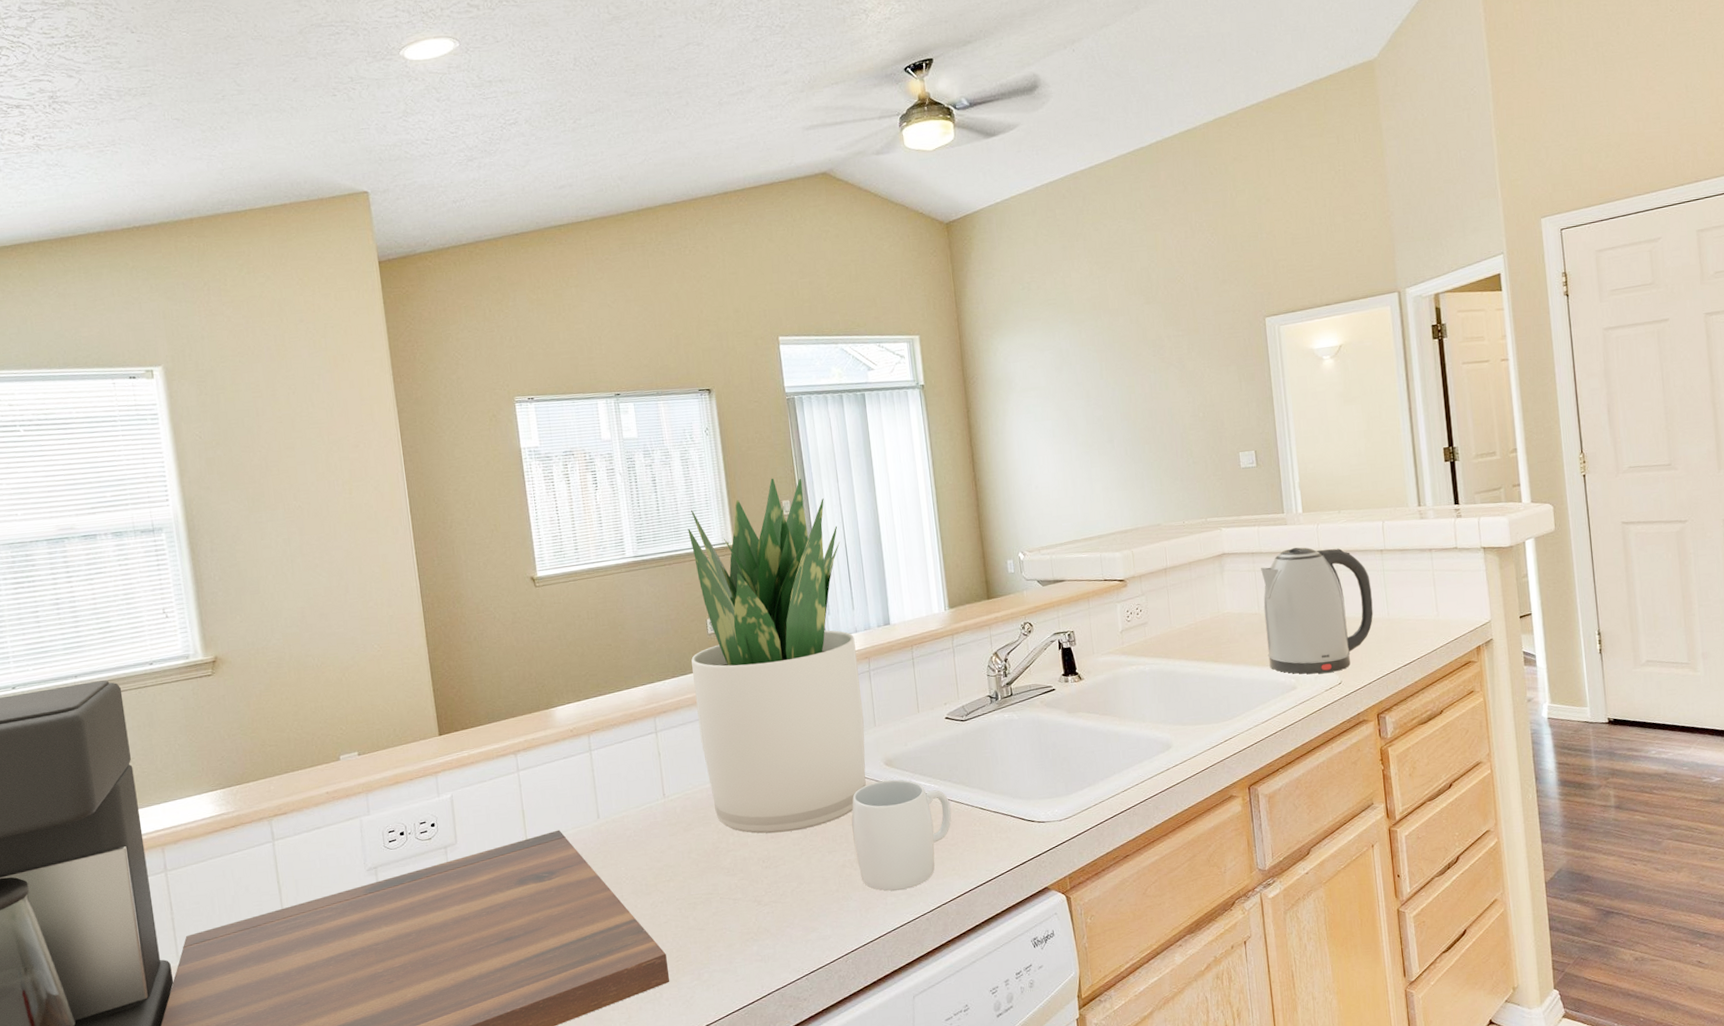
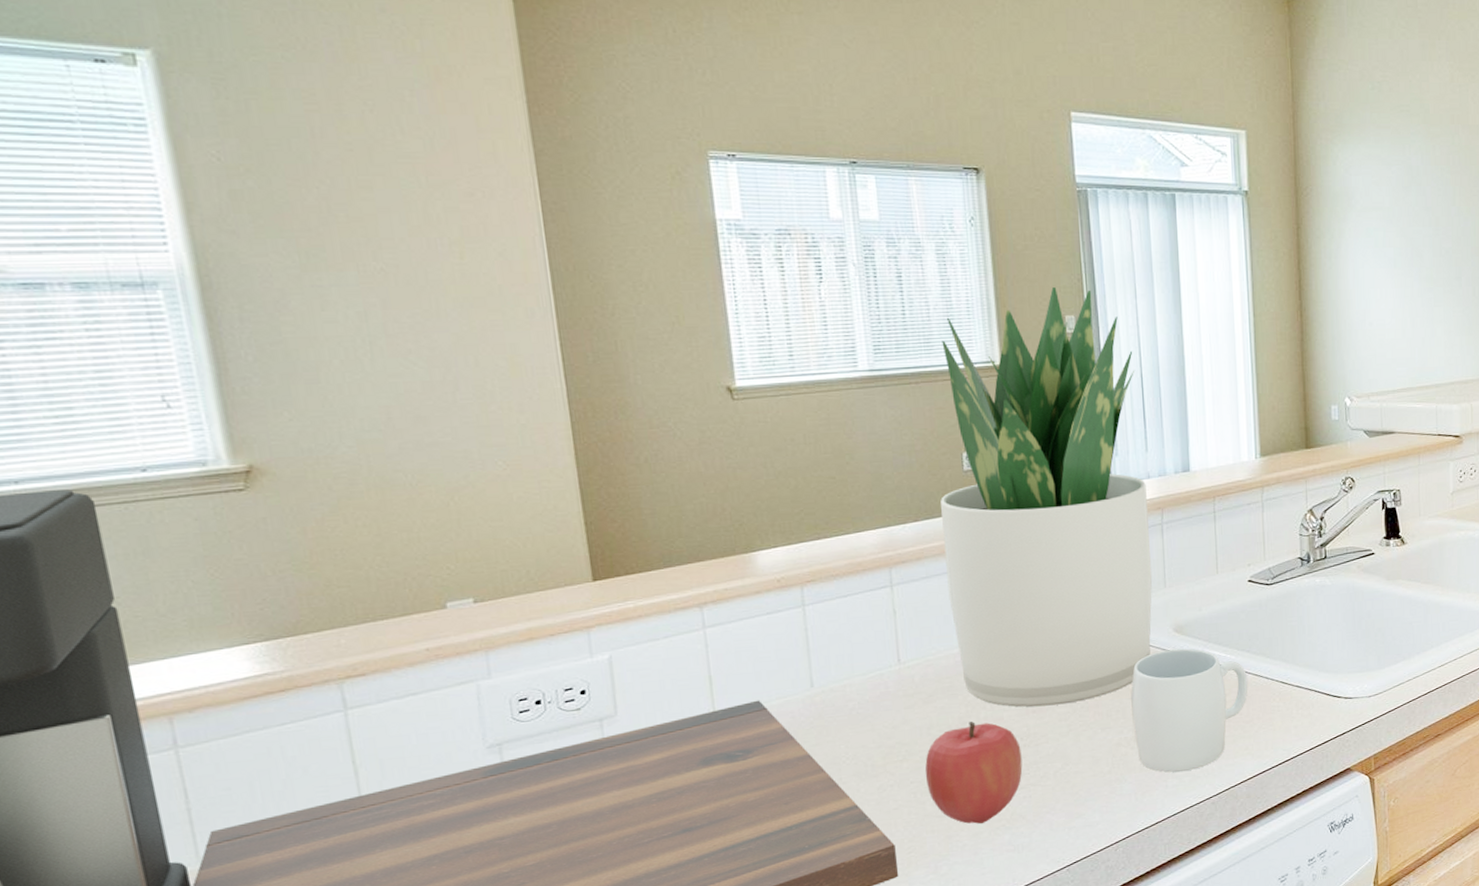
fruit: none [687,846,766,936] -> present [925,721,1023,824]

